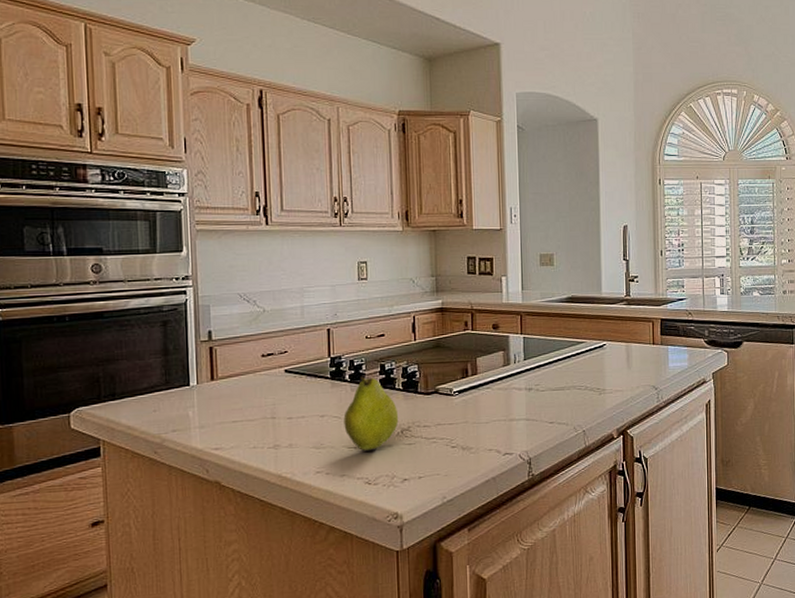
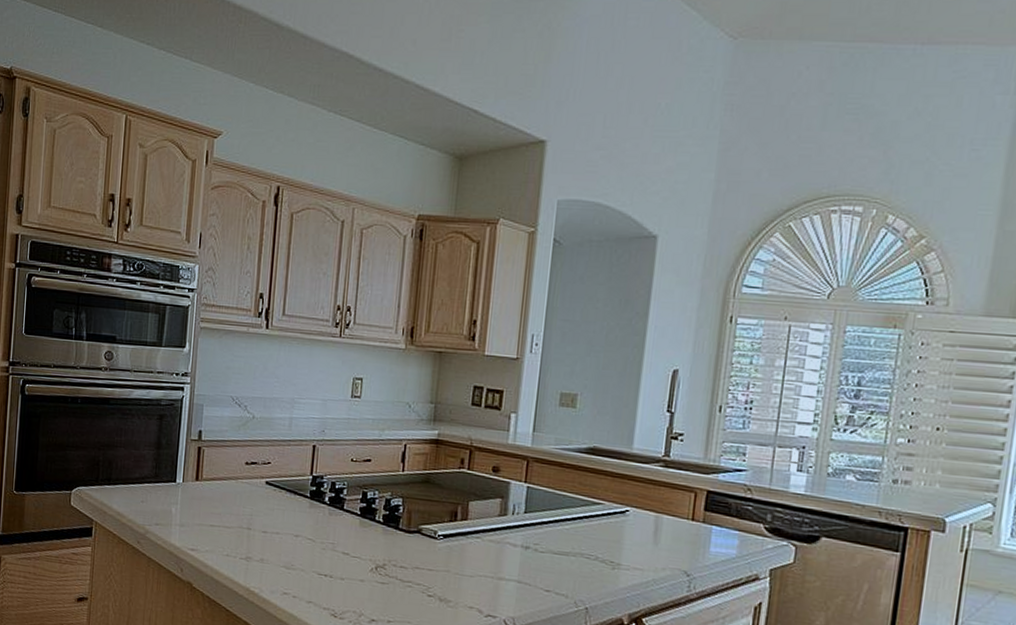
fruit: present [343,376,399,450] -> none [317,501,375,582]

